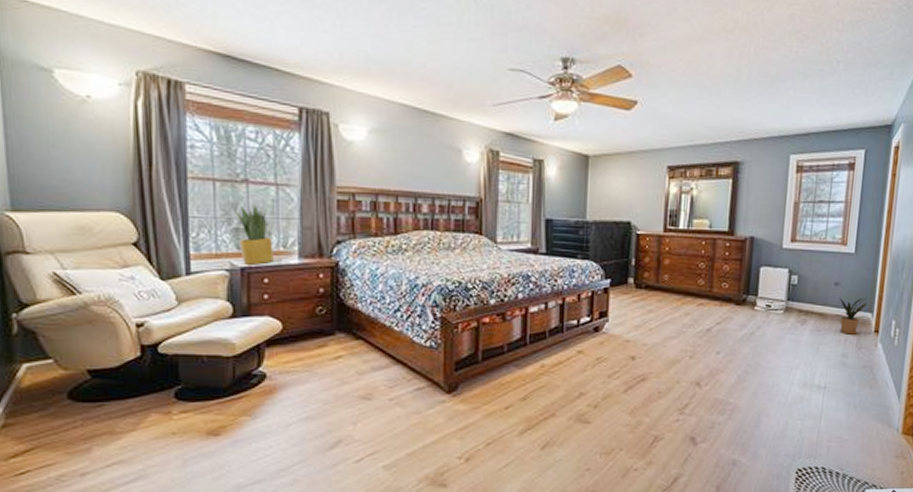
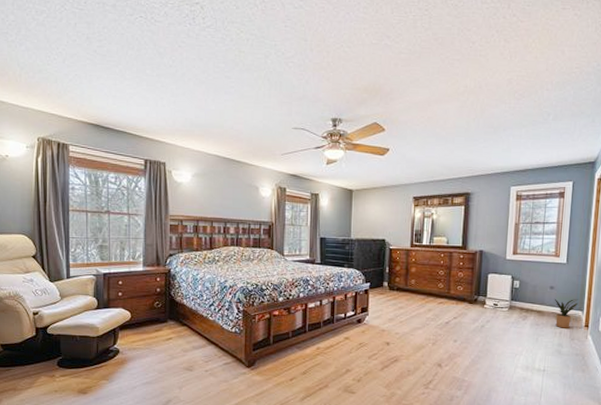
planter: present [232,203,274,265] -> none [98,228,126,272]

